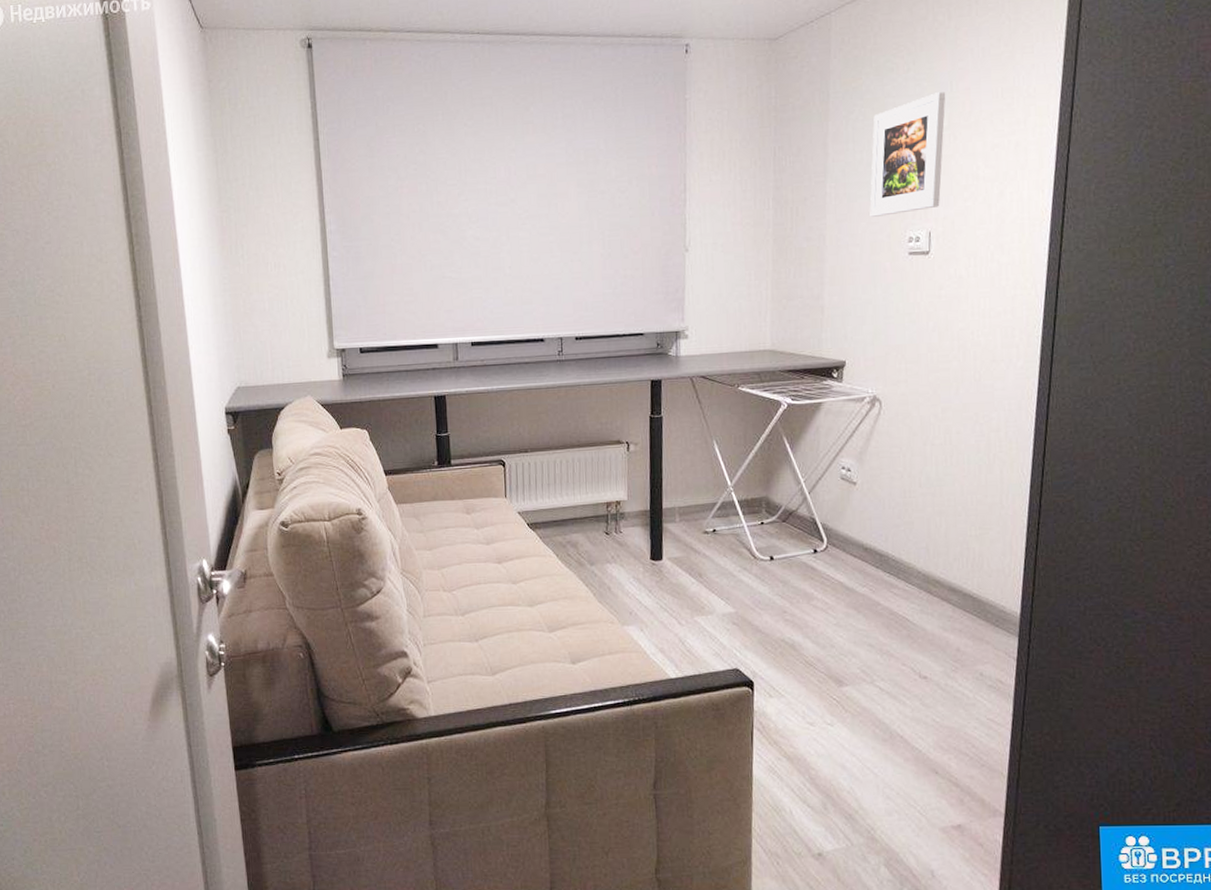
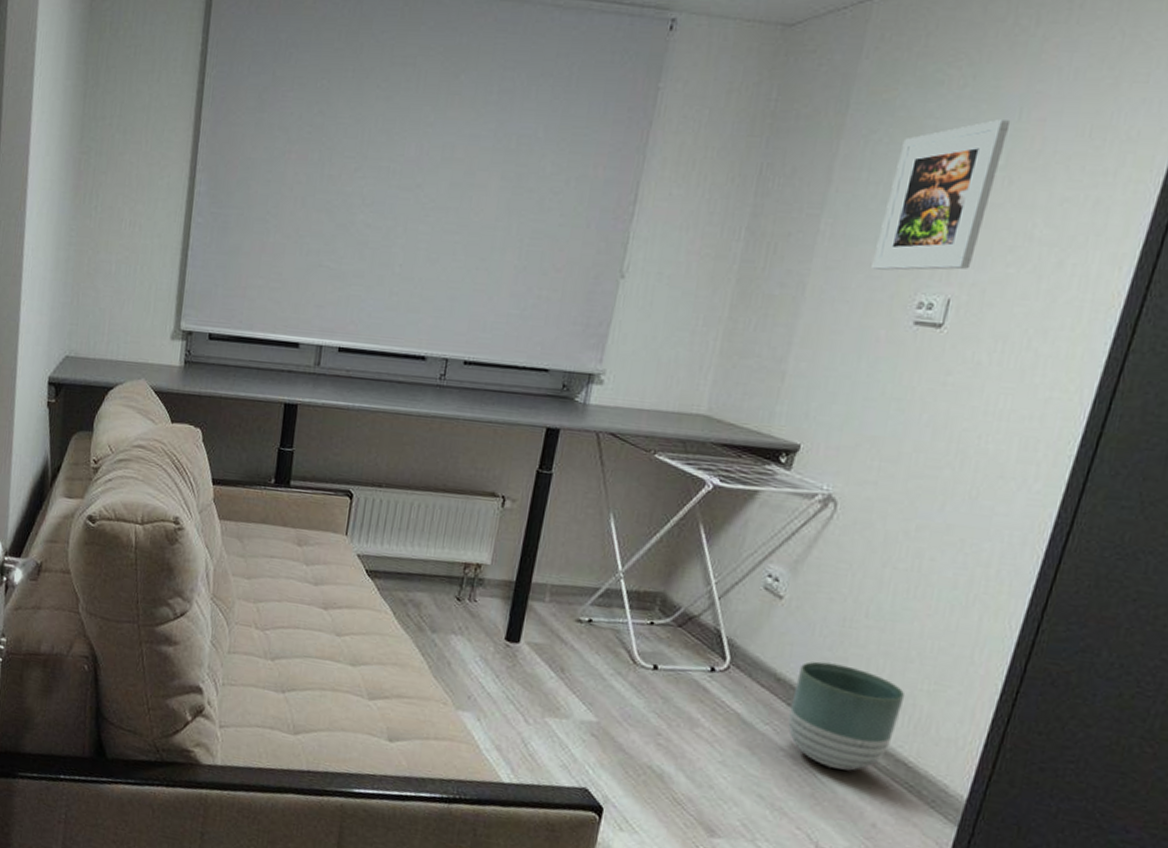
planter: none [879,528,960,611] -> present [788,661,906,771]

